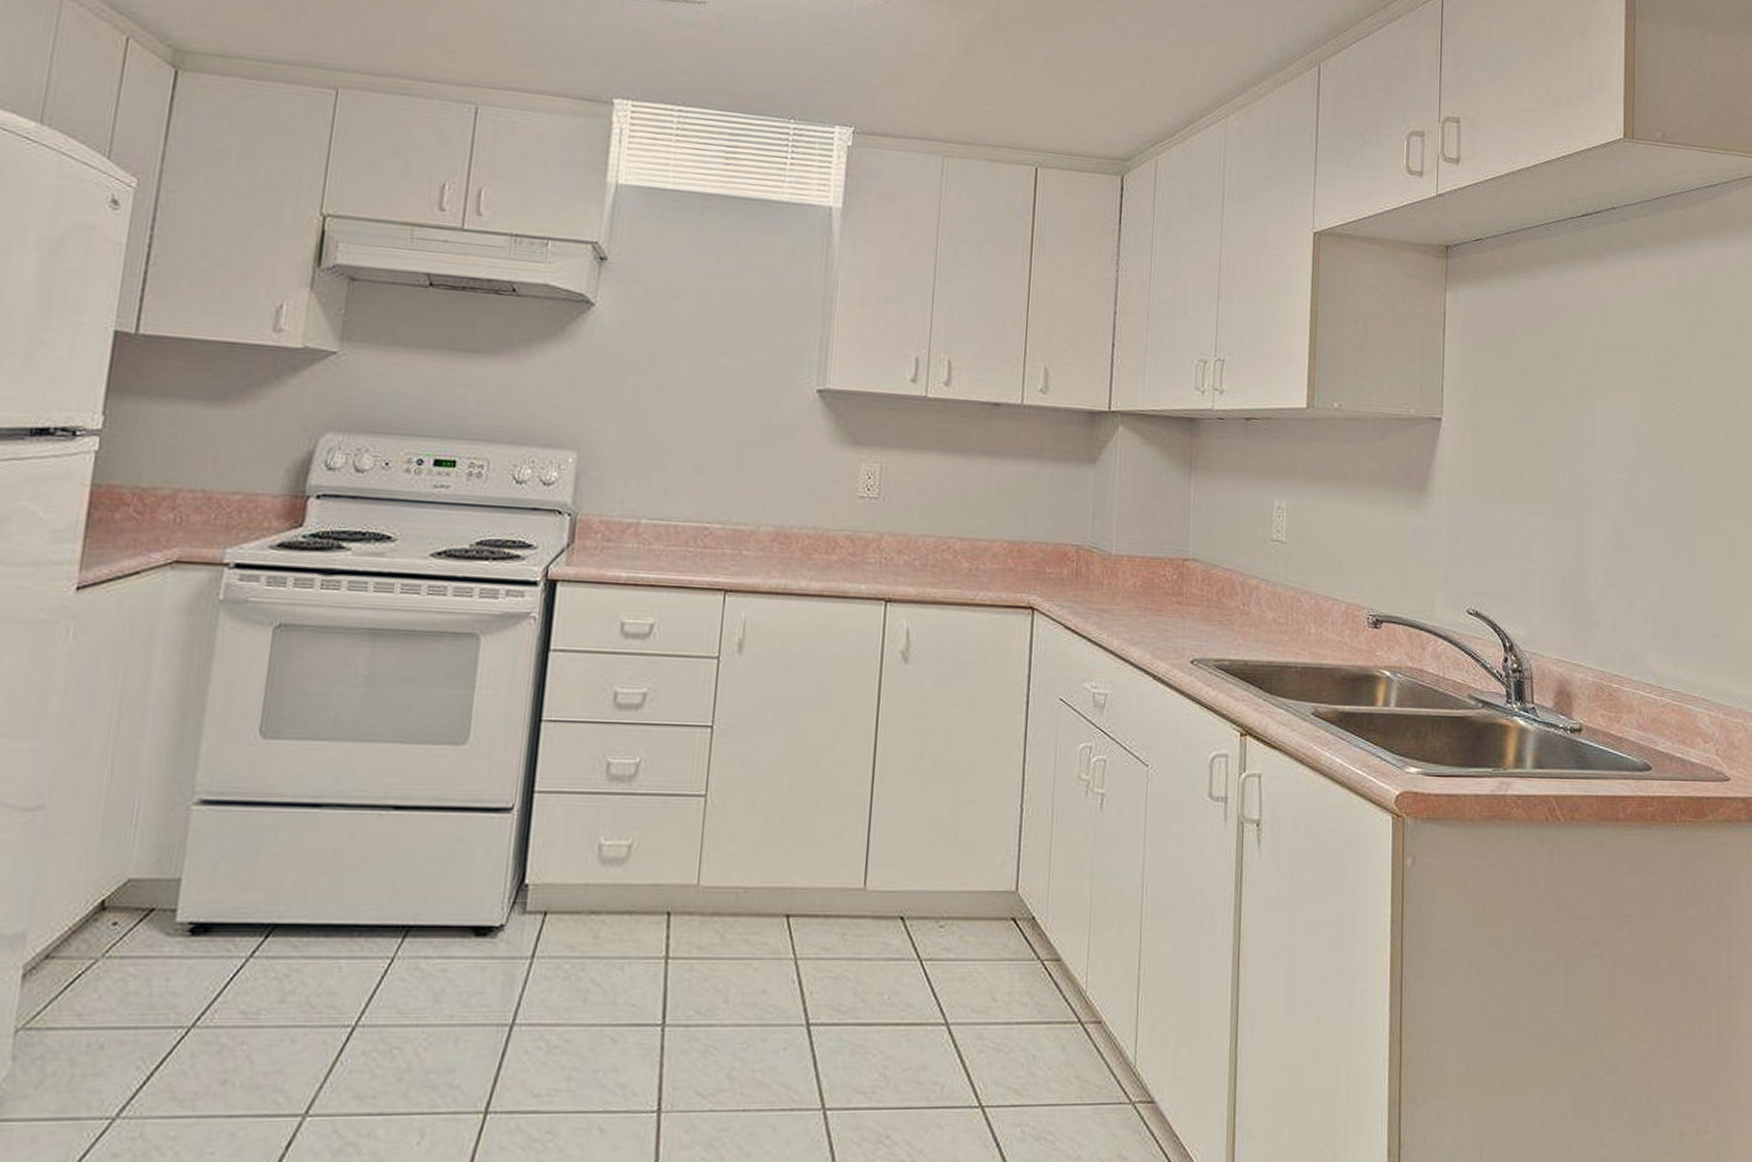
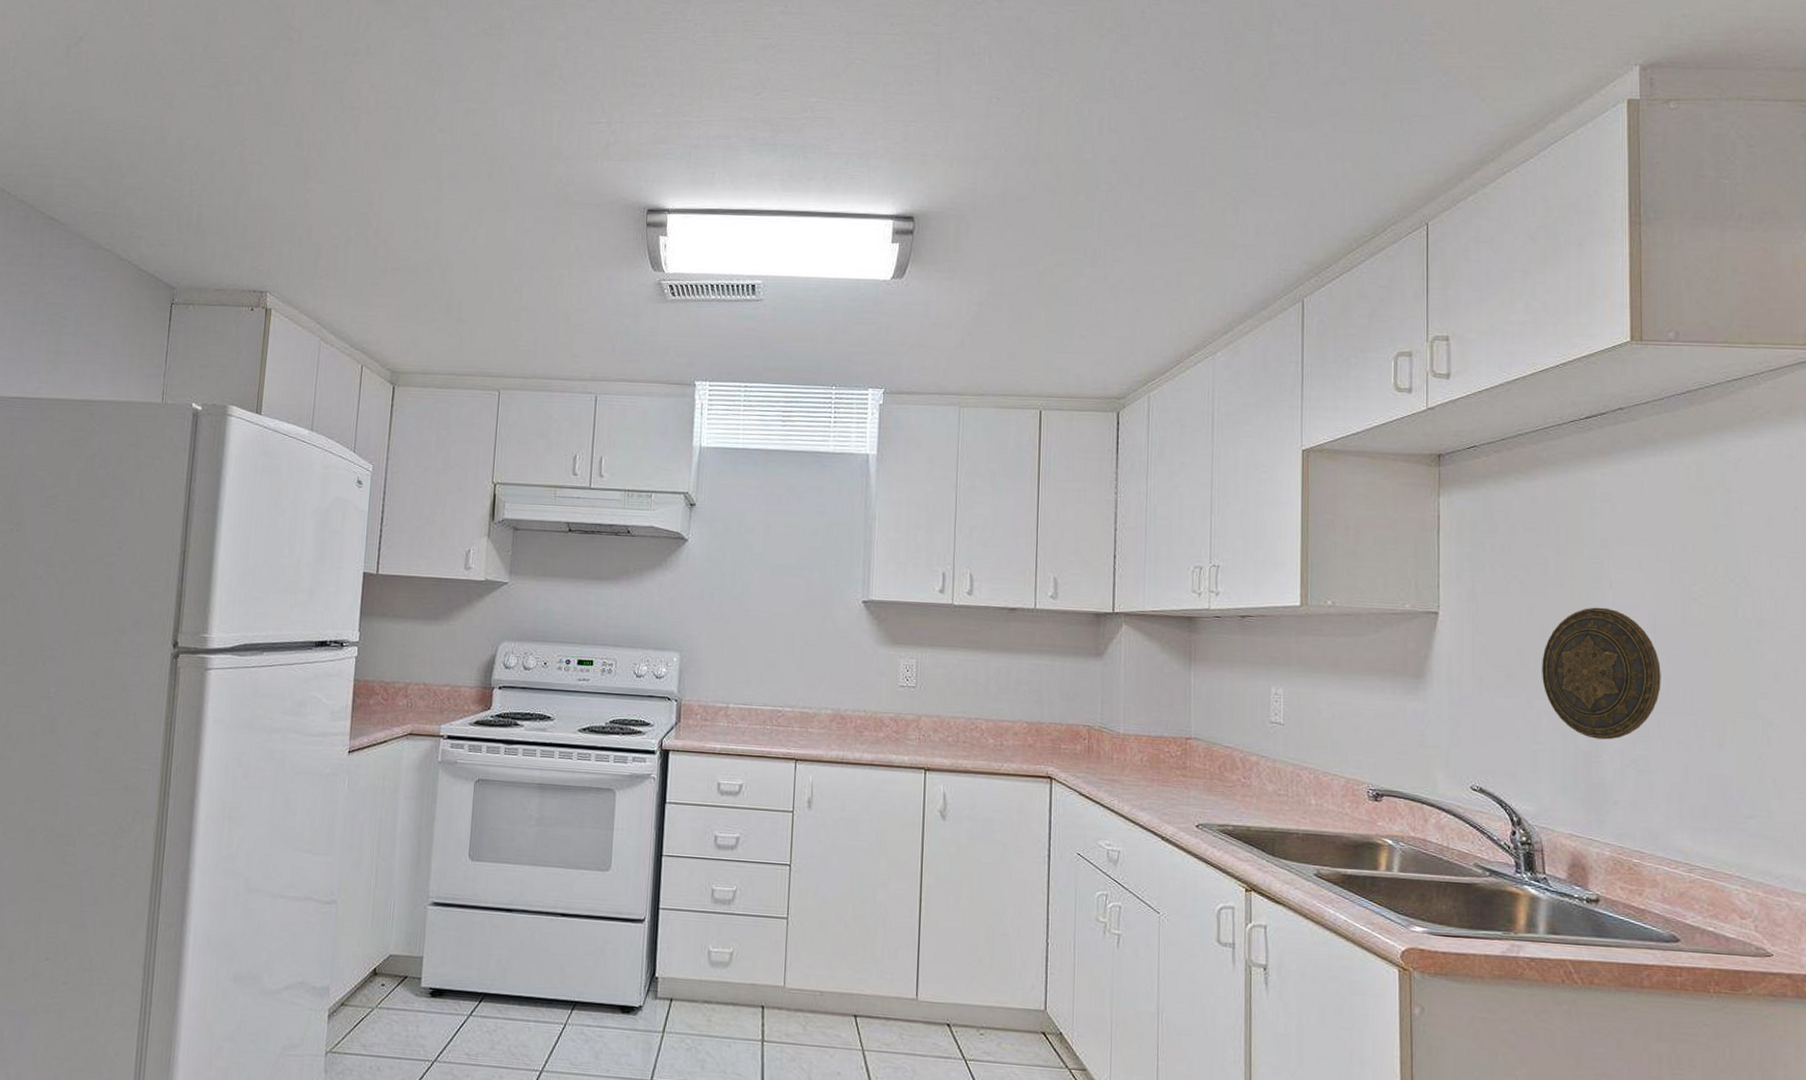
decorative plate: none [1536,416,1642,558] -> present [1542,607,1661,740]

